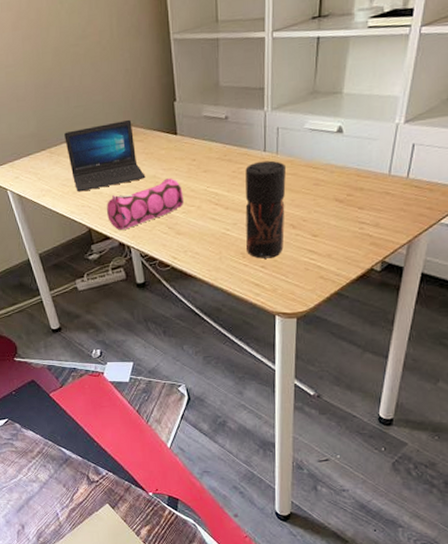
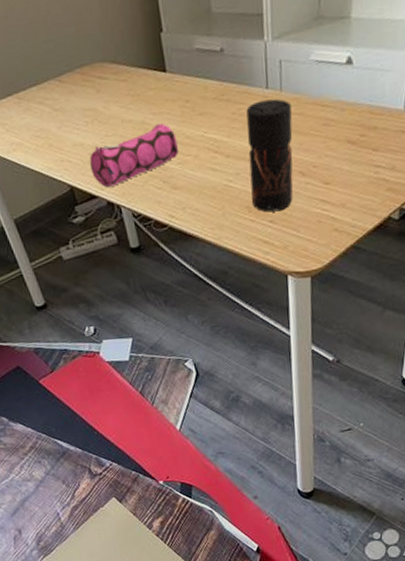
laptop: present [64,119,146,192] -> none [33,55,133,145]

